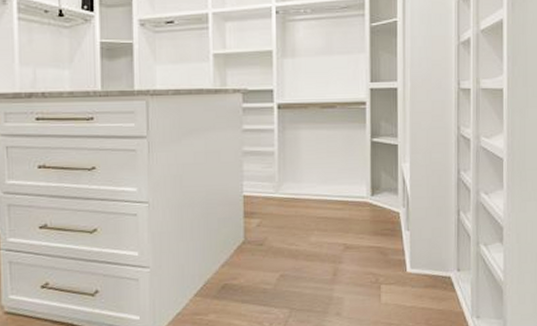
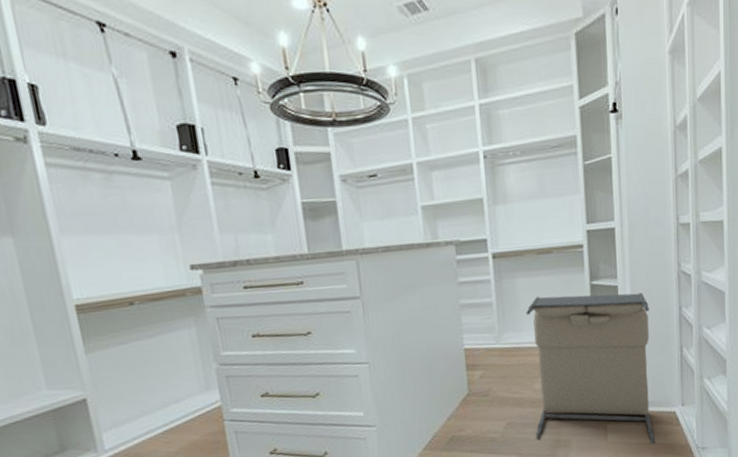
laundry hamper: none [307,149,429,309] -> present [526,292,656,444]

